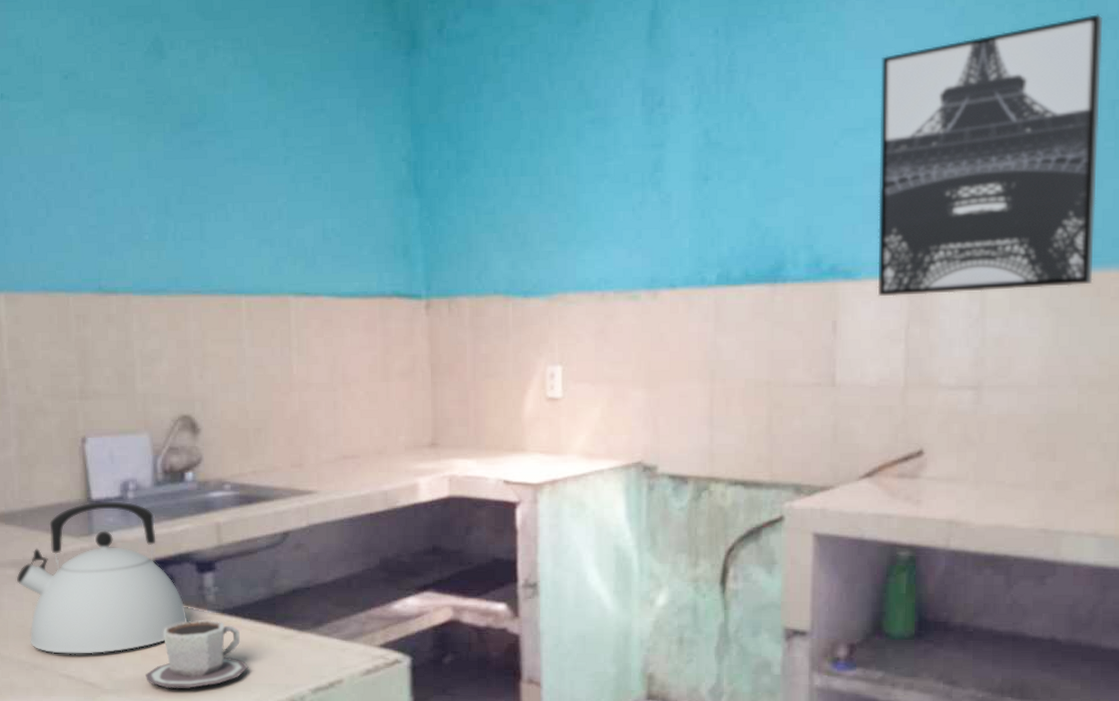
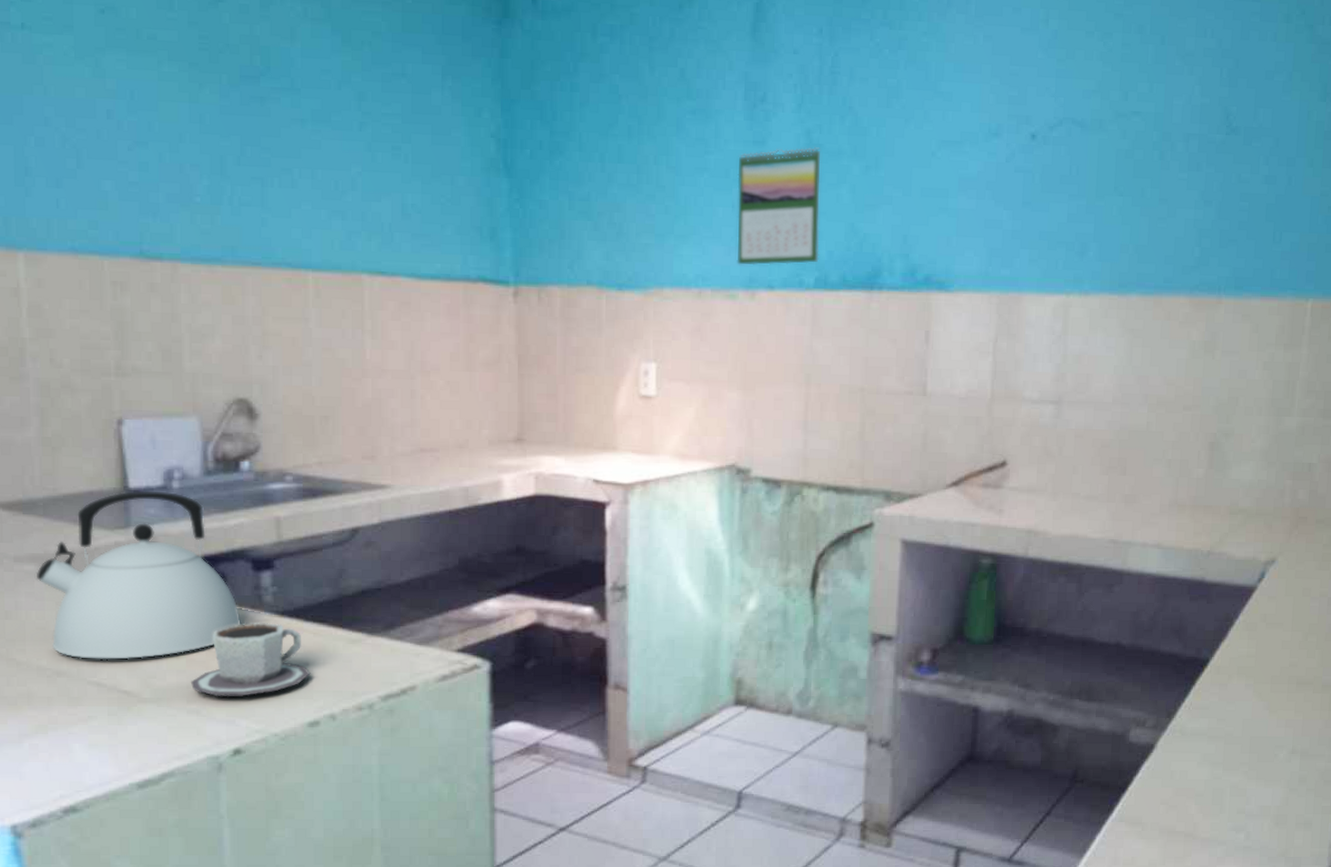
calendar: none [637,146,721,266] -> present [736,147,820,266]
wall art: present [877,14,1103,297] -> none [968,49,1181,310]

